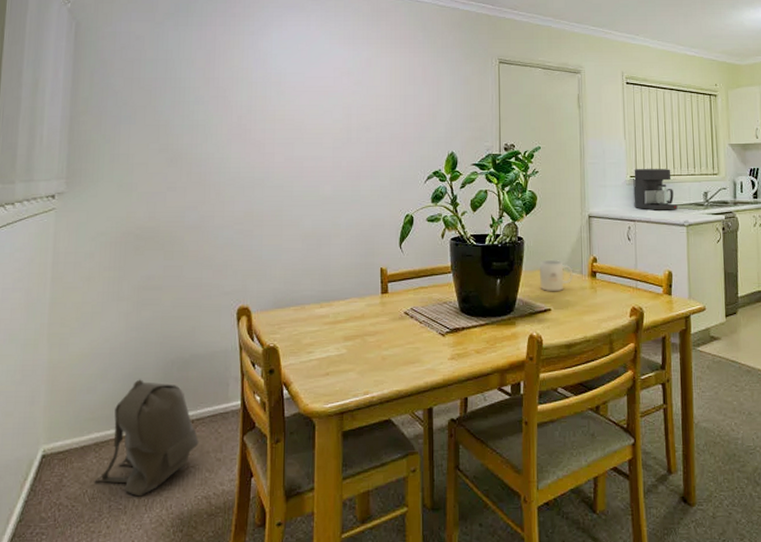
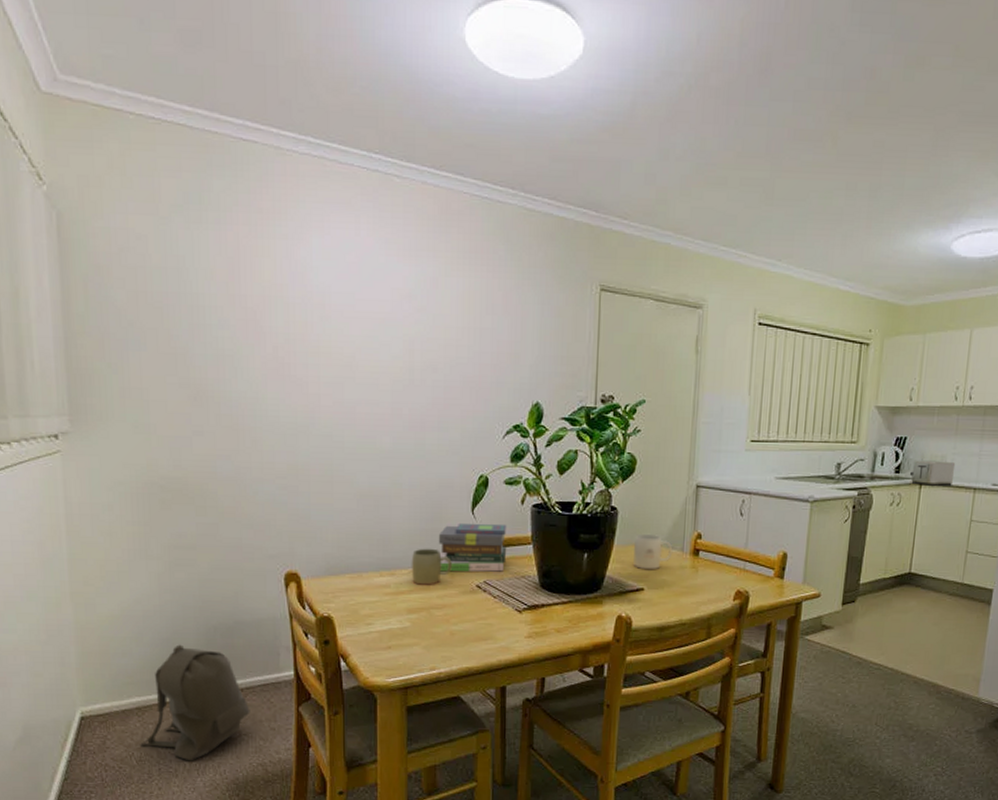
mug: none [347,280,383,314] -> present [411,548,452,585]
books: none [371,256,430,301] -> present [438,522,507,572]
coffee maker: present [634,168,678,211] -> none [753,431,803,483]

